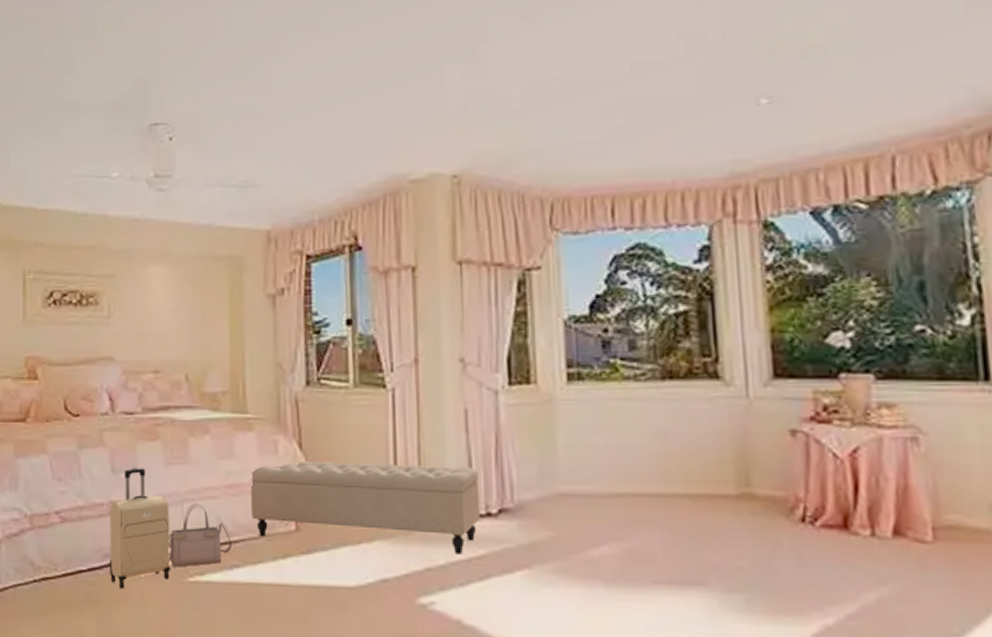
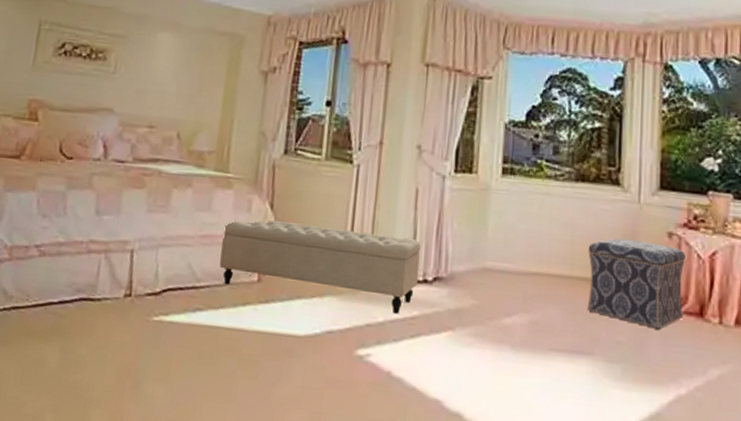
suitcase: present [110,466,171,589] -> none [79,210,146,323]
handbag: present [168,503,232,567] -> none [137,249,198,307]
ottoman: none [687,443,822,550] -> present [587,238,685,331]

